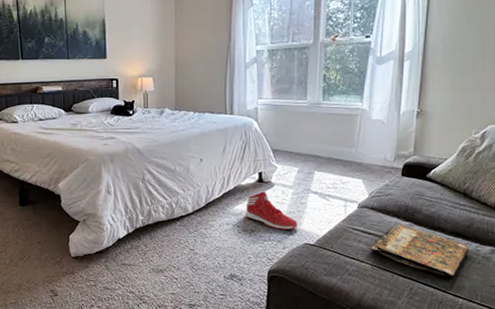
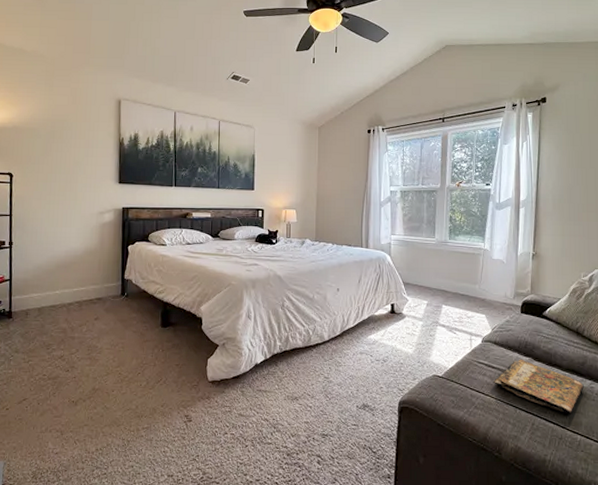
sneaker: present [245,191,298,230] -> none [377,322,427,361]

